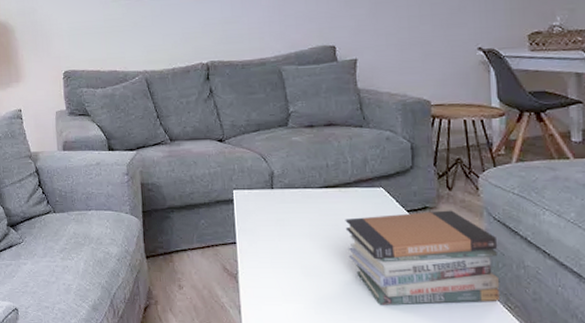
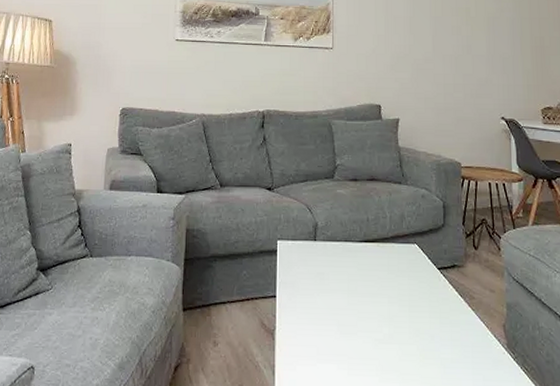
book stack: present [345,210,500,306] -> none [381,269,518,367]

